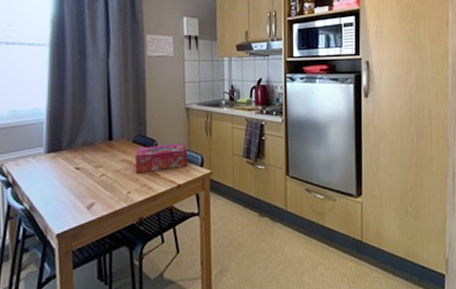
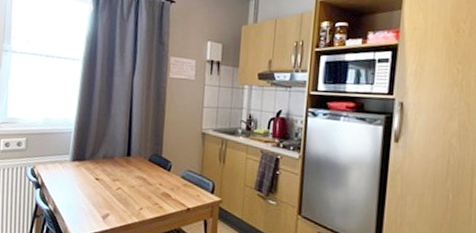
tissue box: present [135,143,188,173] -> none [148,166,200,192]

